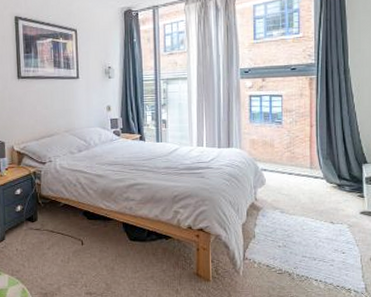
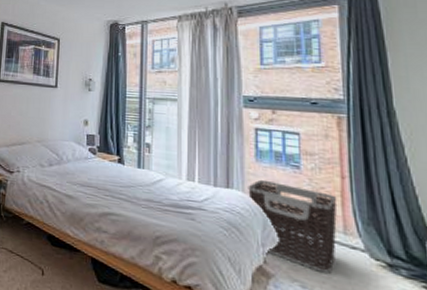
clothes hamper: none [244,136,307,199] -> present [248,179,338,273]

